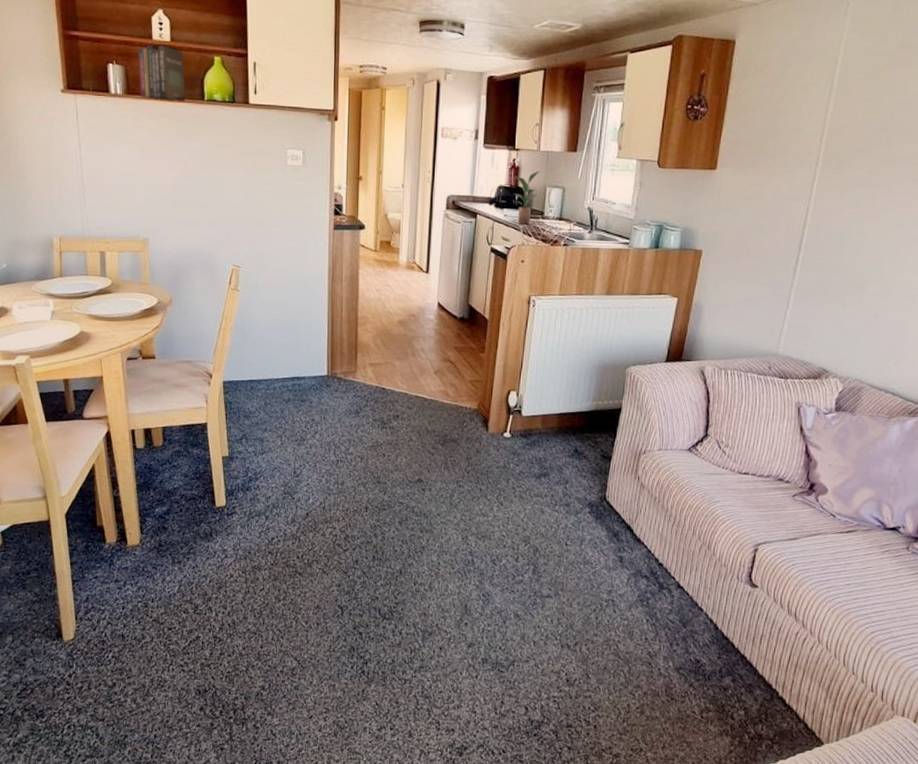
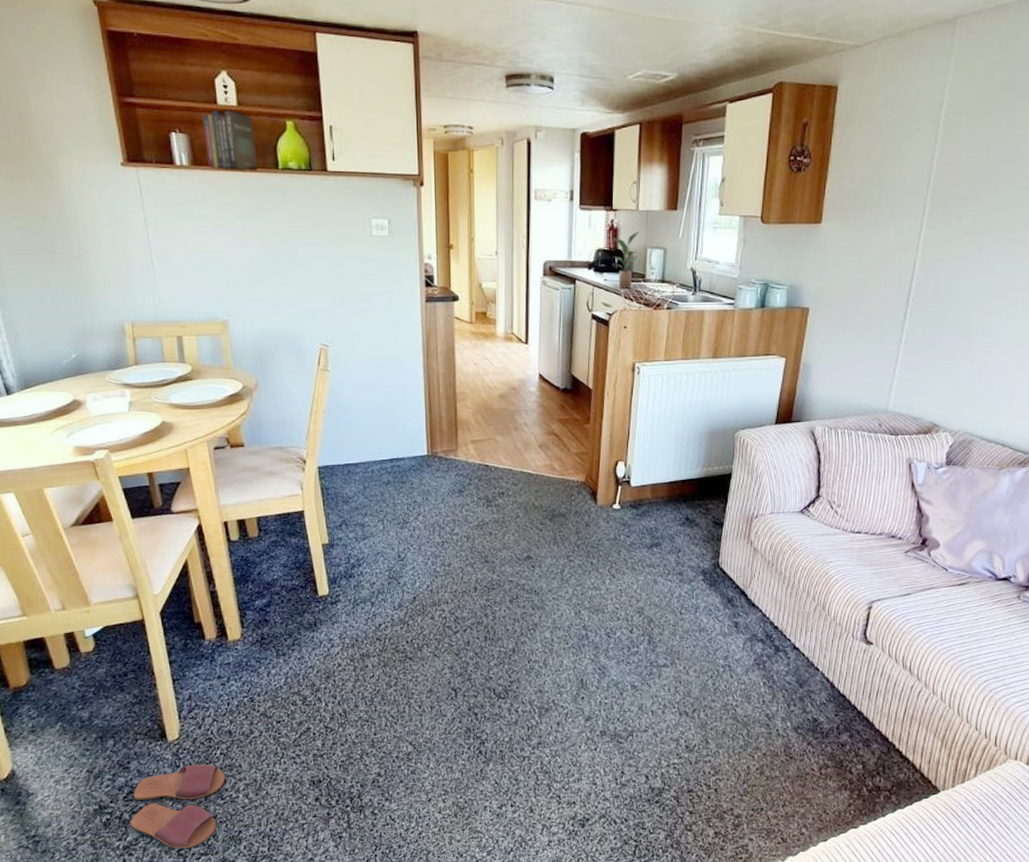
slippers: none [21,665,115,750] -> present [130,764,225,849]

